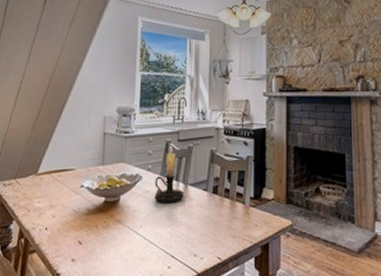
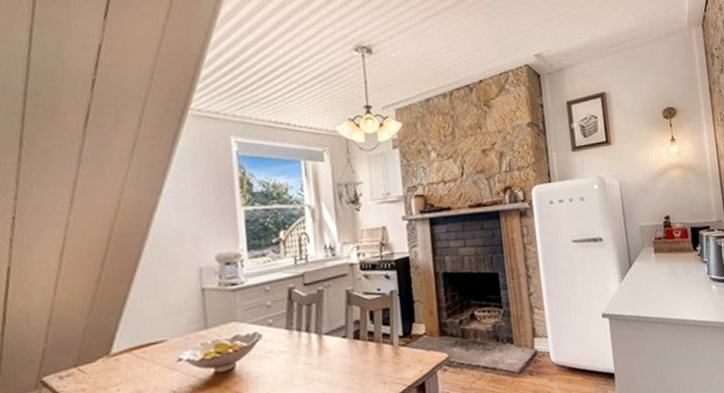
candle holder: present [154,145,184,204] -> none [279,291,319,362]

